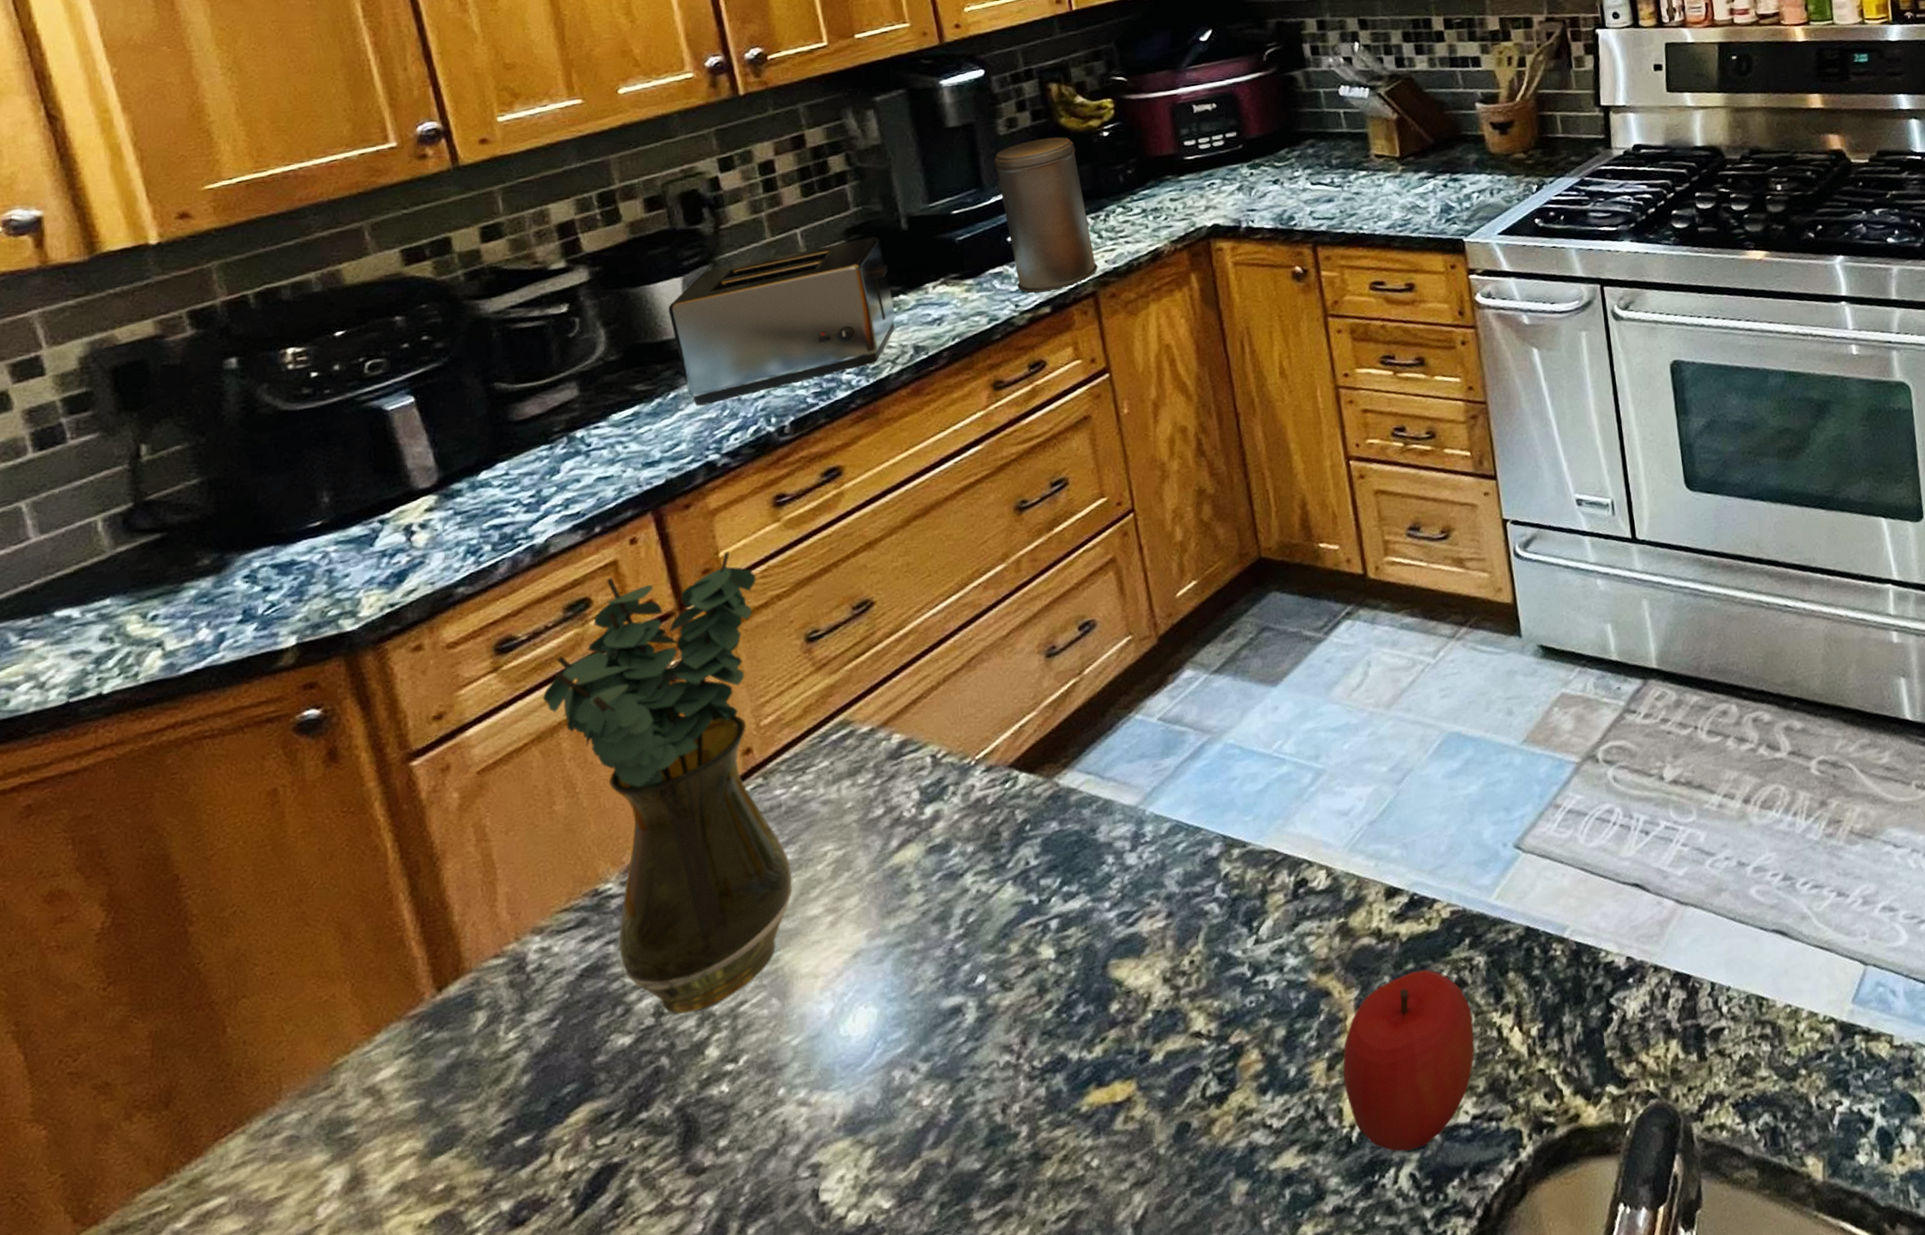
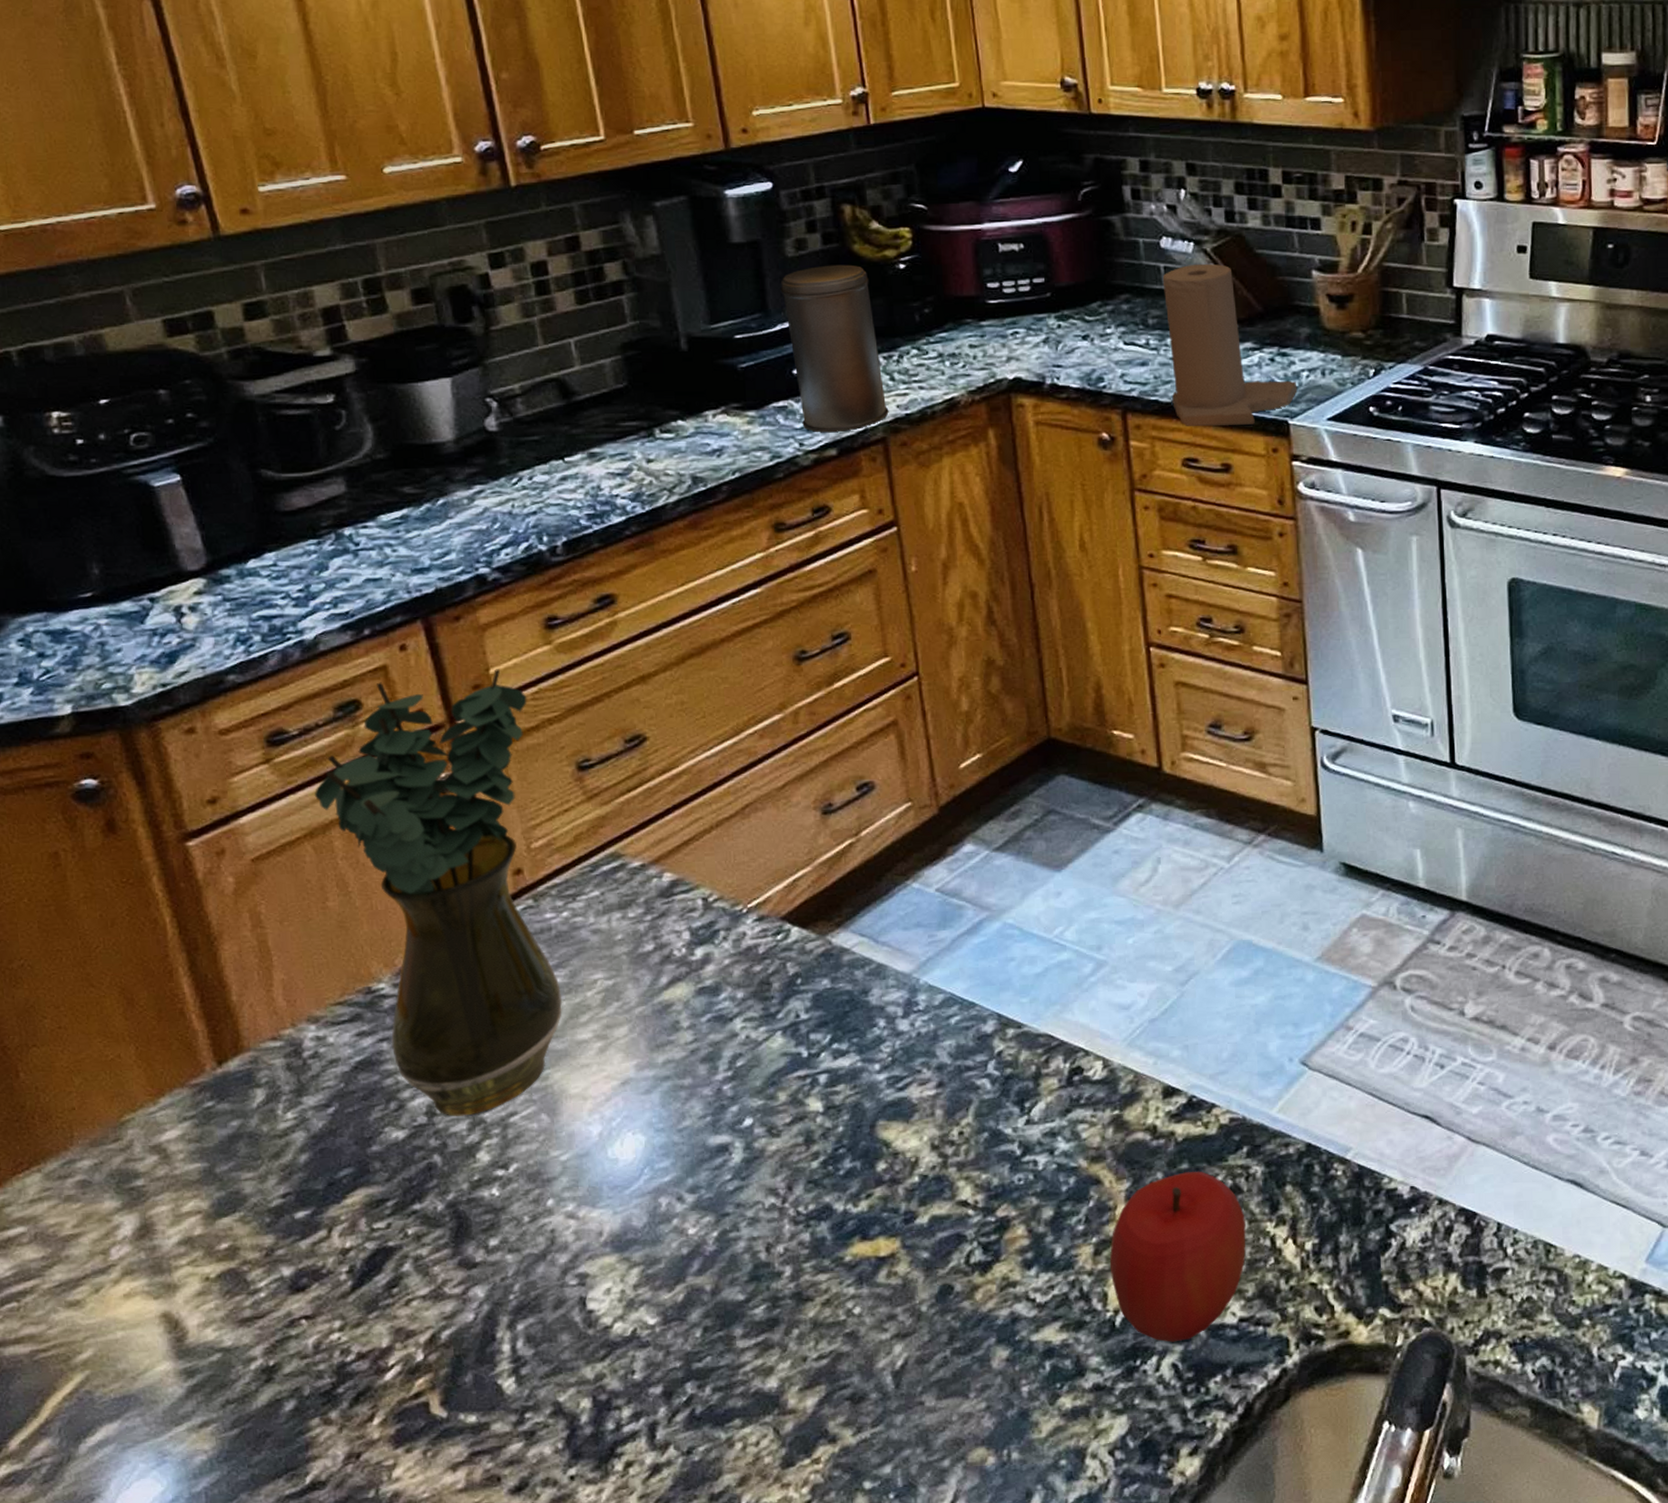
toaster: present [668,237,896,405] -> none [437,355,674,514]
paper towel: none [1342,105,1470,253] -> present [1162,264,1298,426]

